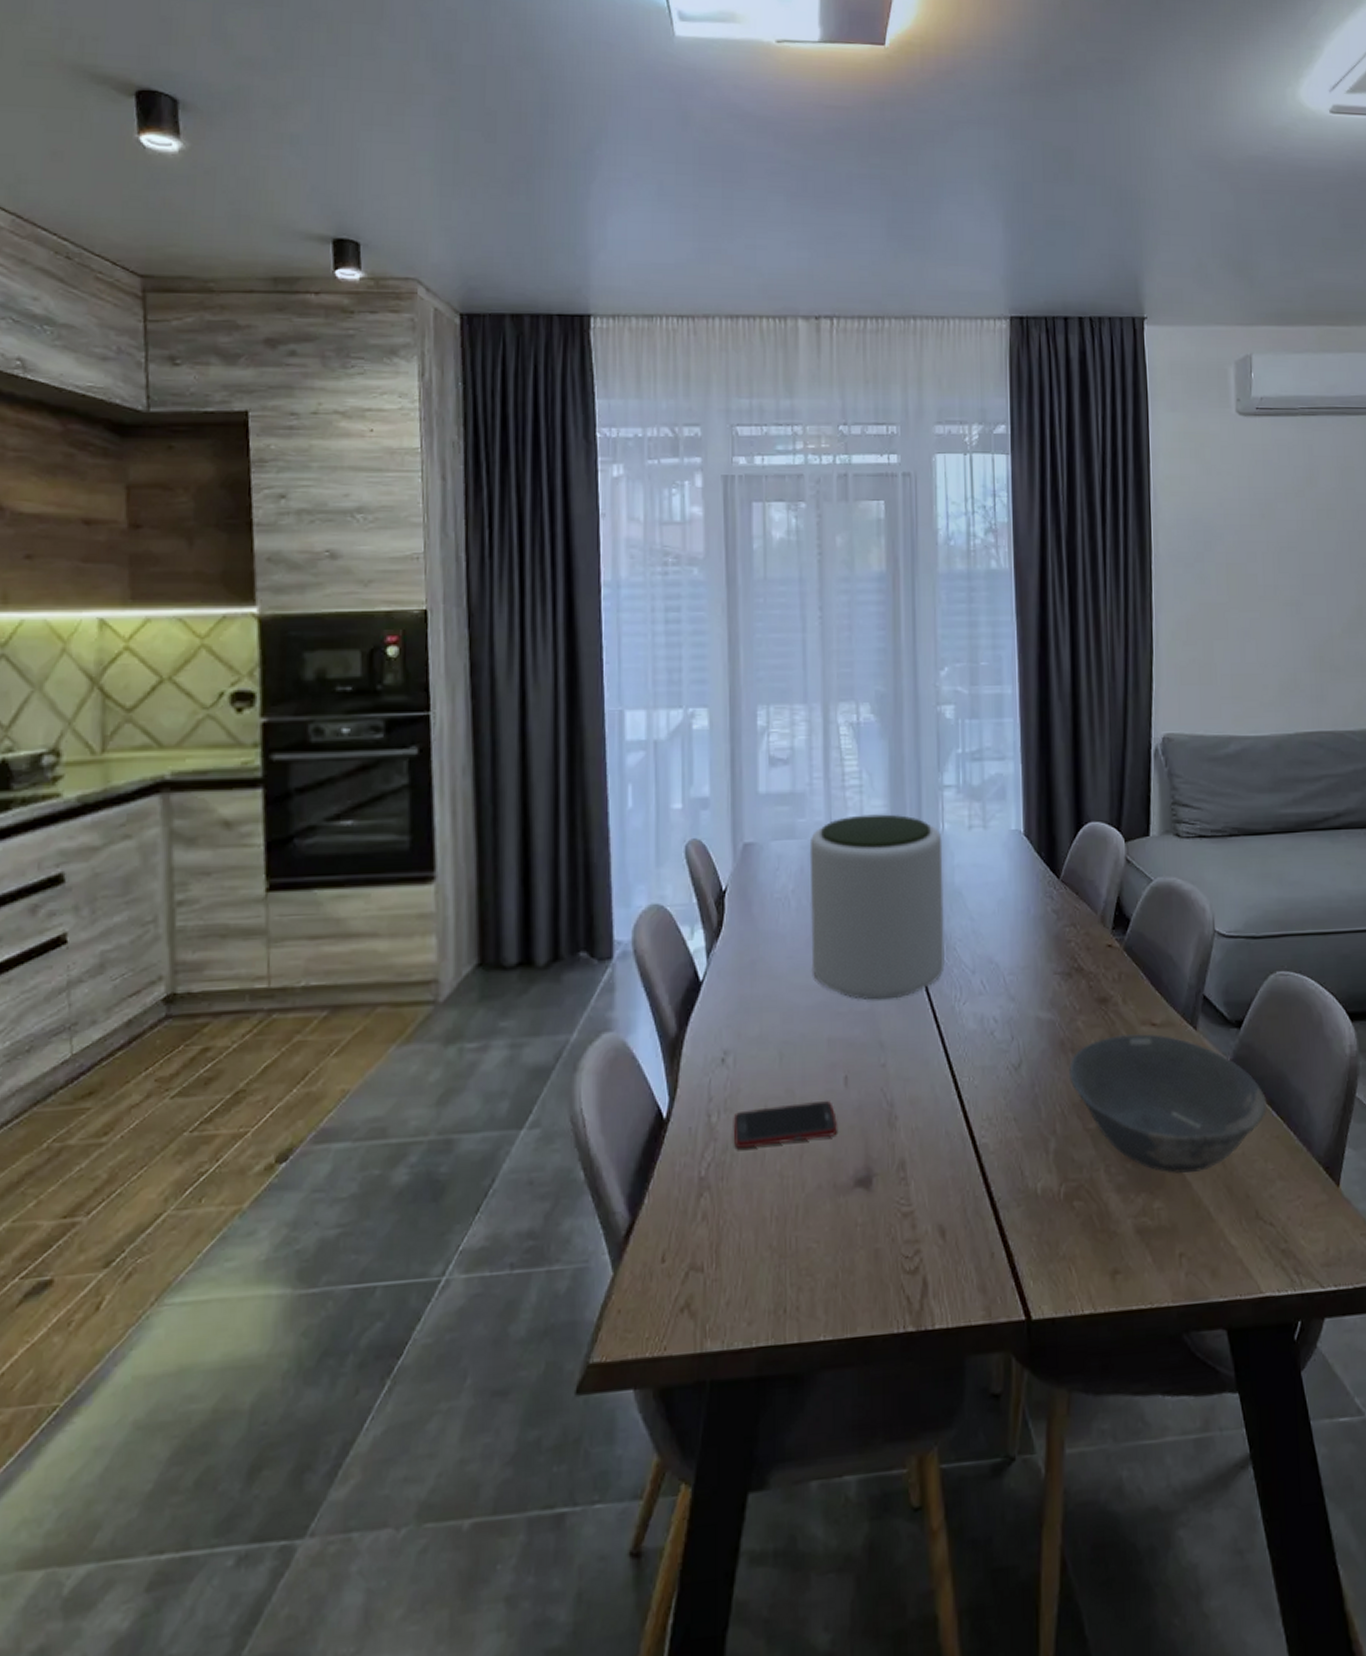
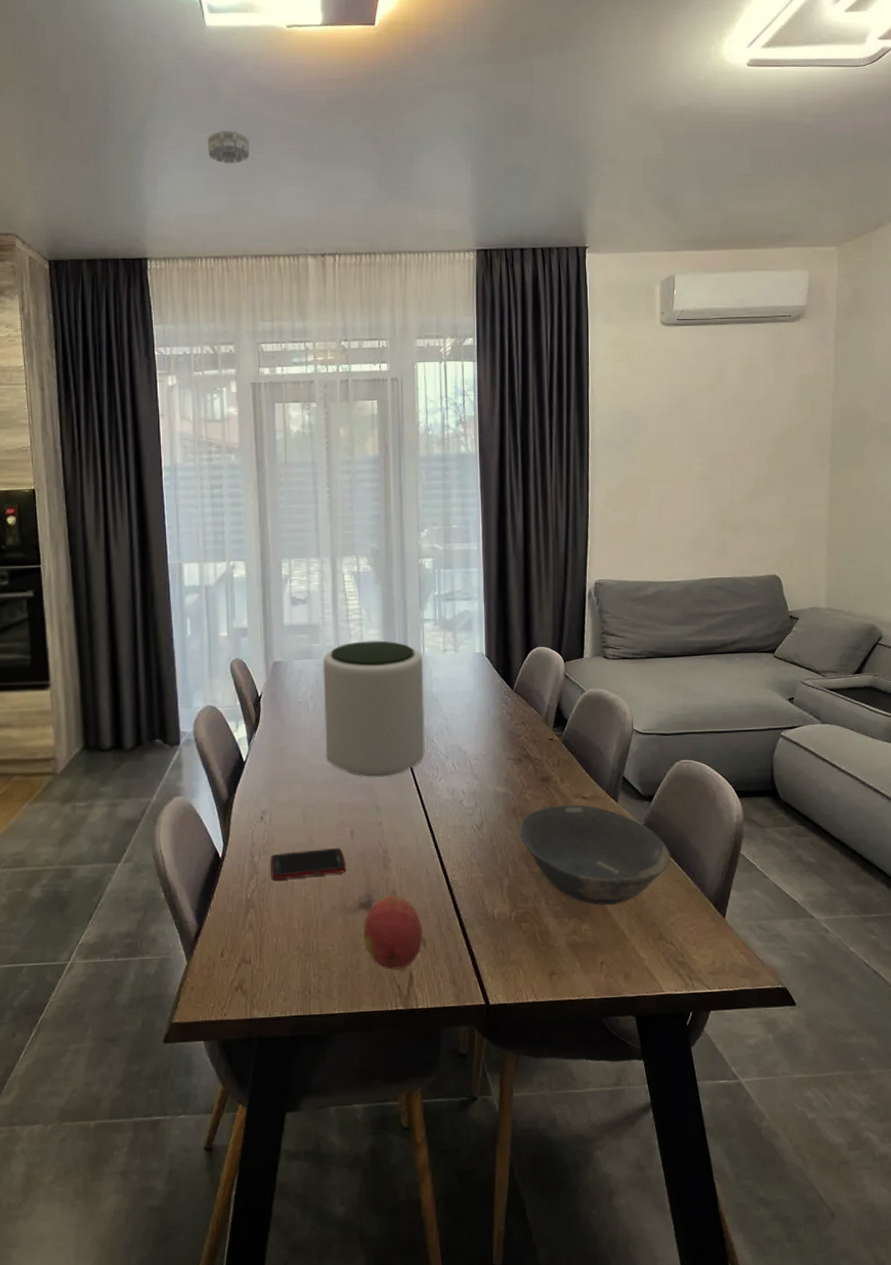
smoke detector: none [672,161,726,203] -> present [207,130,249,164]
fruit: none [859,1166,942,1274] -> present [363,895,423,970]

